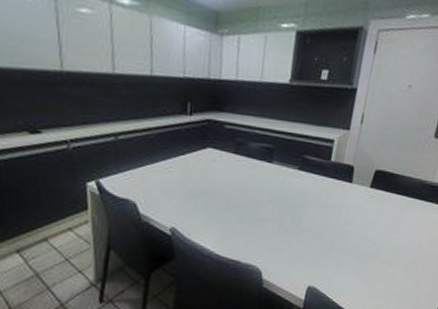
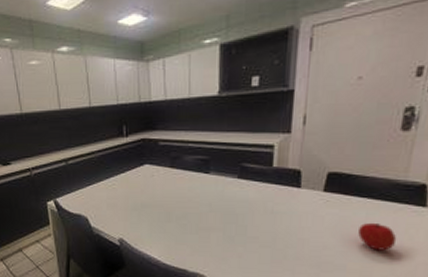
fruit: none [392,217,421,242] -> present [358,222,397,251]

